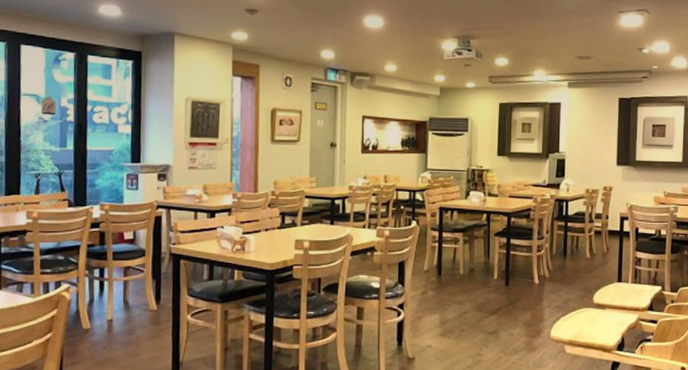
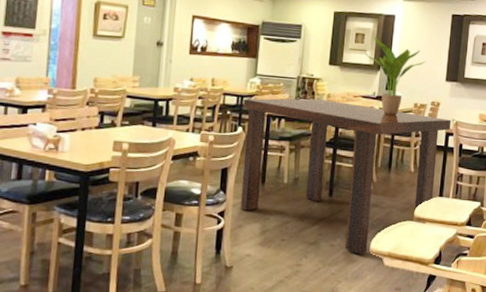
dining table: none [416,190,625,343] -> present [240,98,451,255]
potted plant: none [533,125,596,202] -> present [365,37,426,115]

